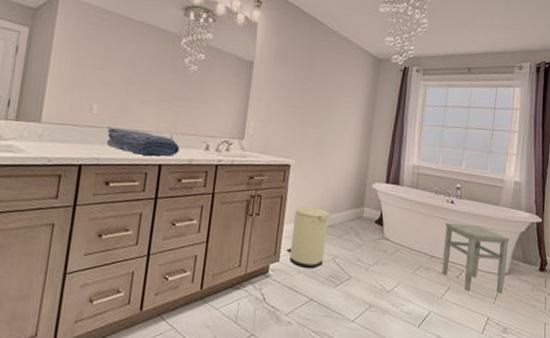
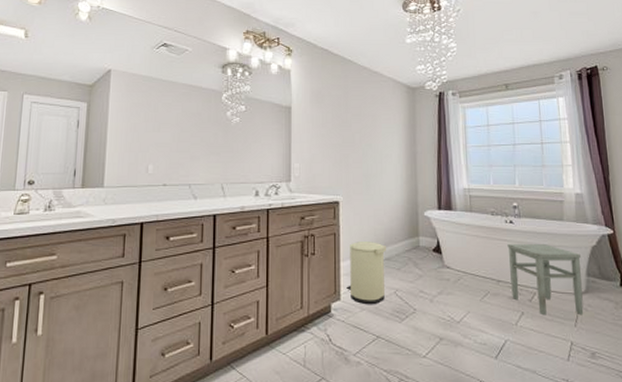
towel: present [107,128,180,157] -> none [164,185,231,207]

